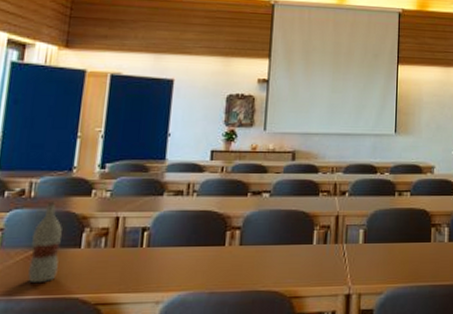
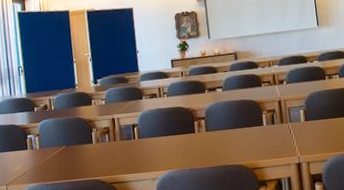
bottle: present [26,200,62,282] -> none [58,111,81,171]

